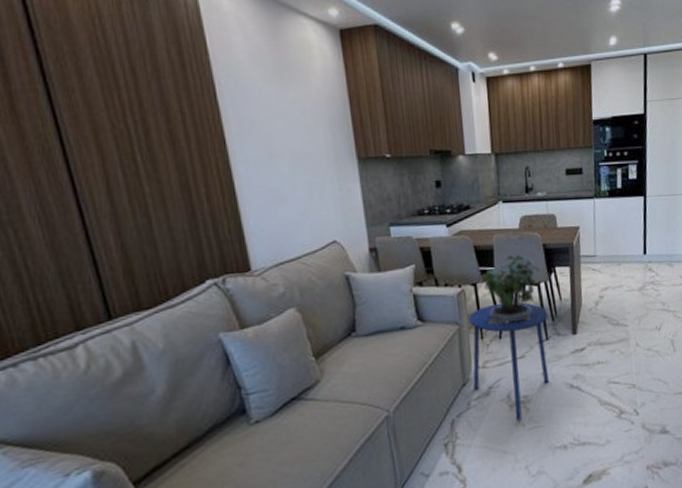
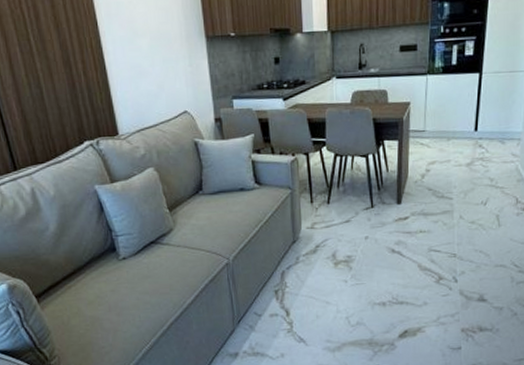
side table: present [469,303,550,422] -> none [301,172,375,278]
potted plant: present [483,254,540,325] -> none [315,127,369,191]

